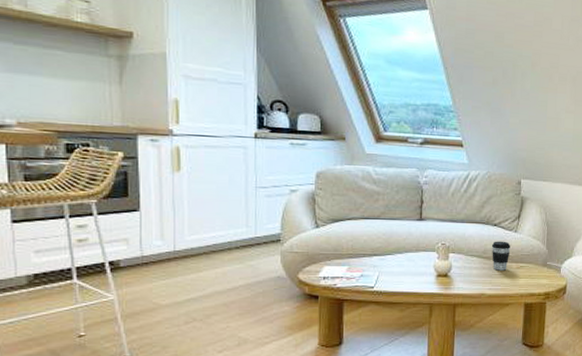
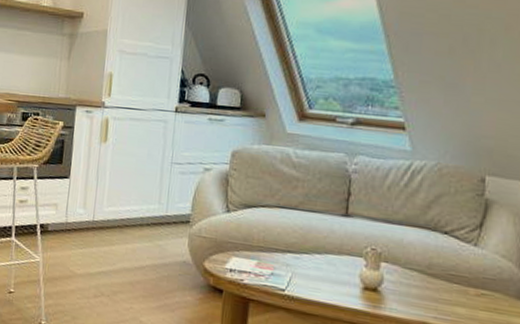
coffee cup: present [491,241,511,271] -> none [439,254,468,296]

